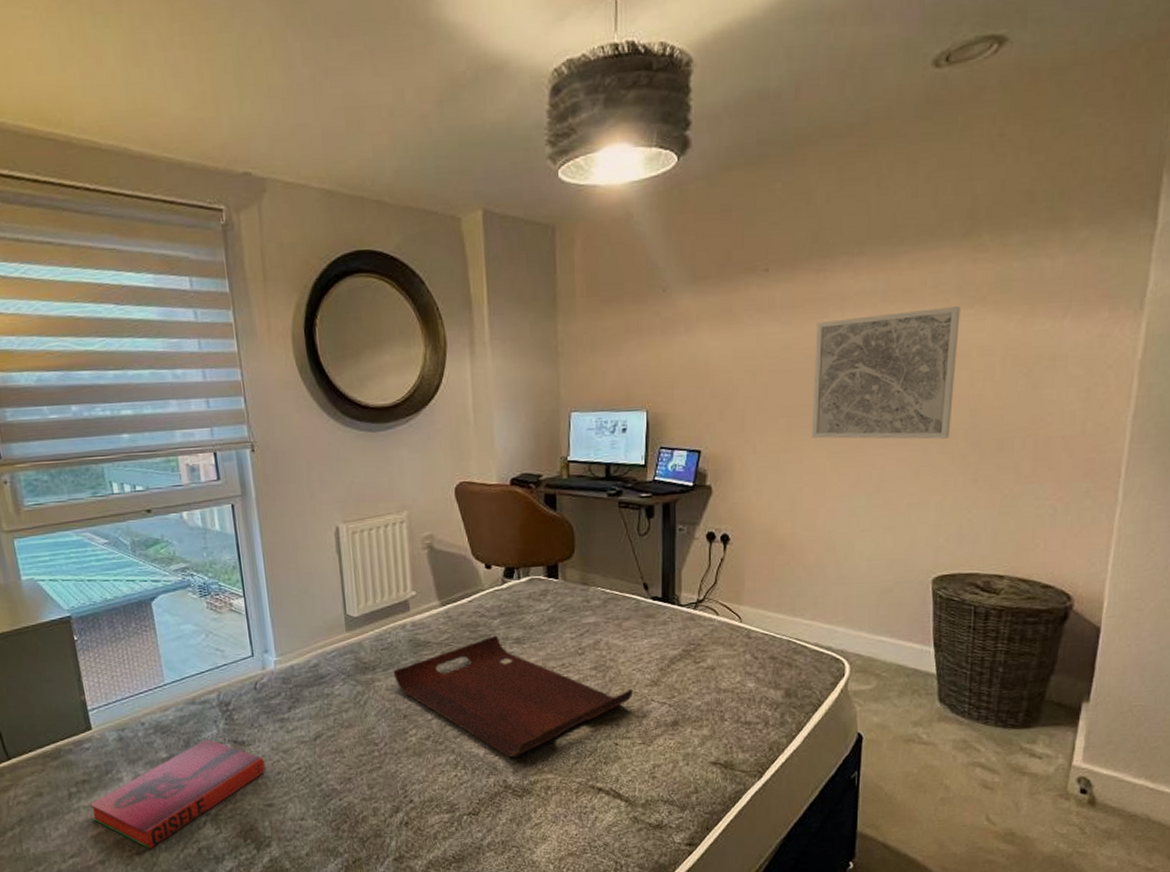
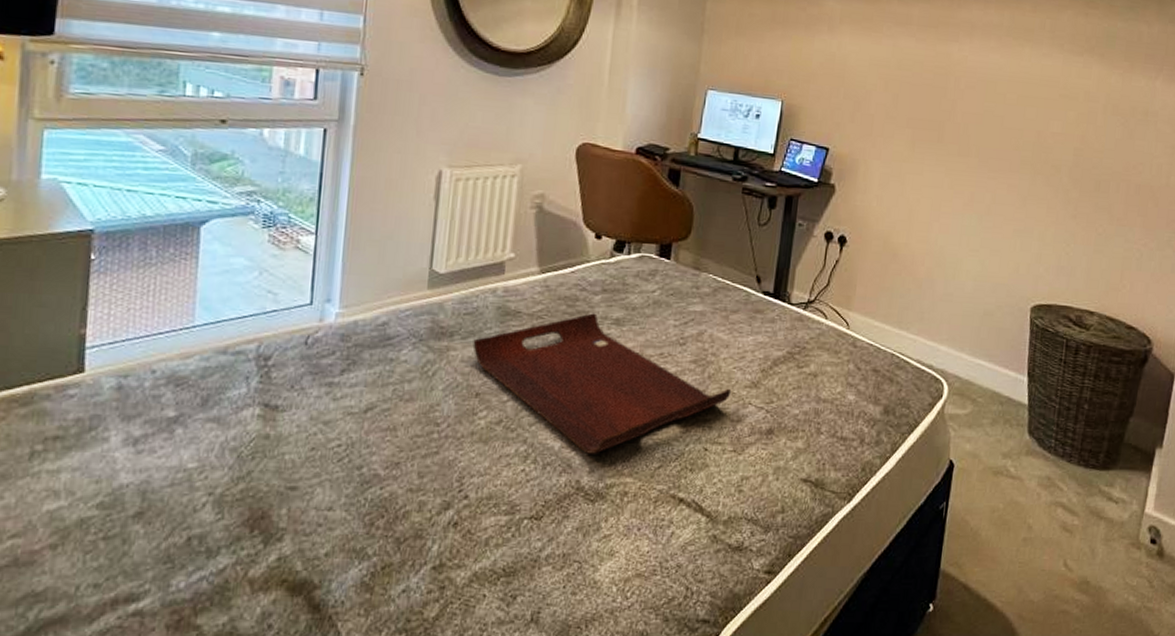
hardback book: present [89,738,266,850] -> none [53,397,299,535]
wall art: present [812,306,961,440] -> none [933,44,1072,172]

